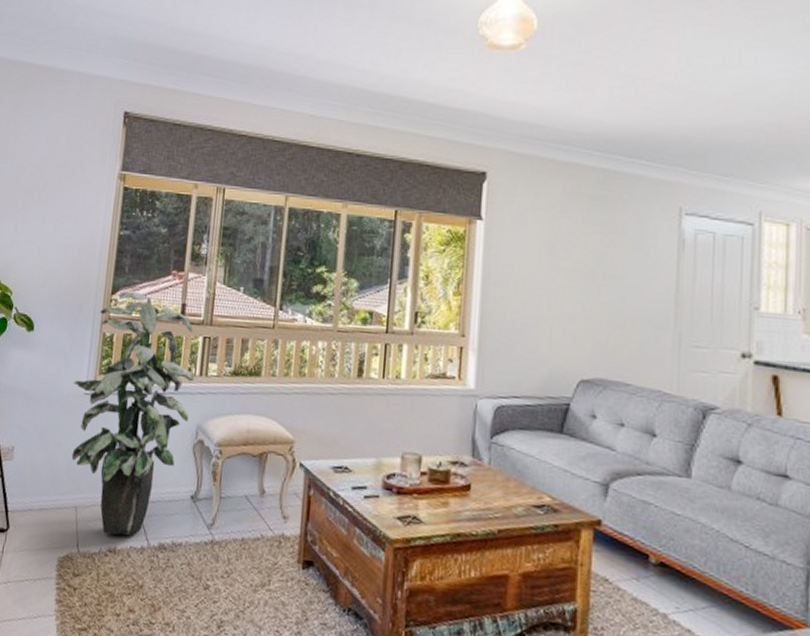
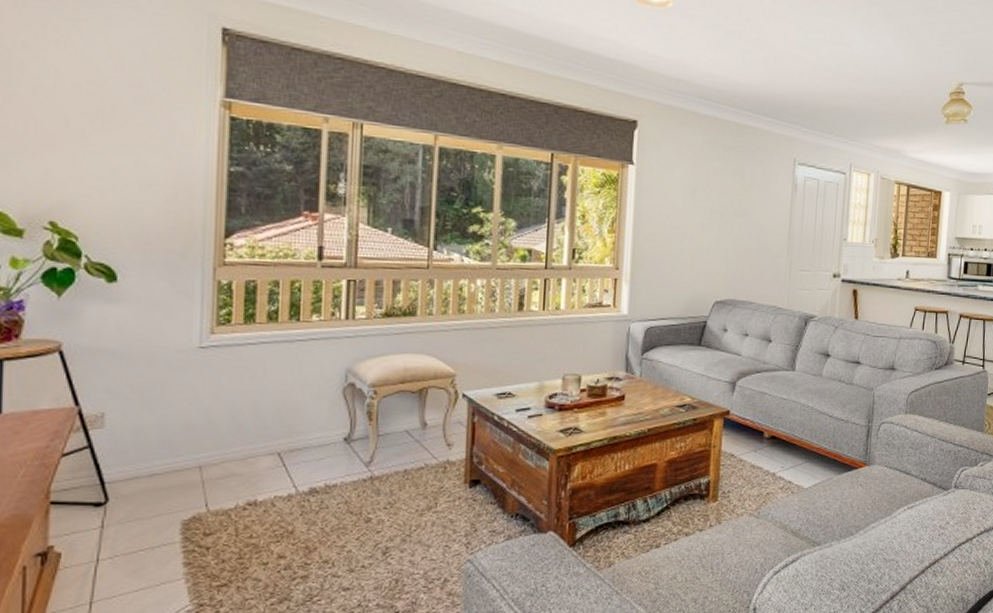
indoor plant: present [71,291,194,536] -> none [181,234,339,488]

